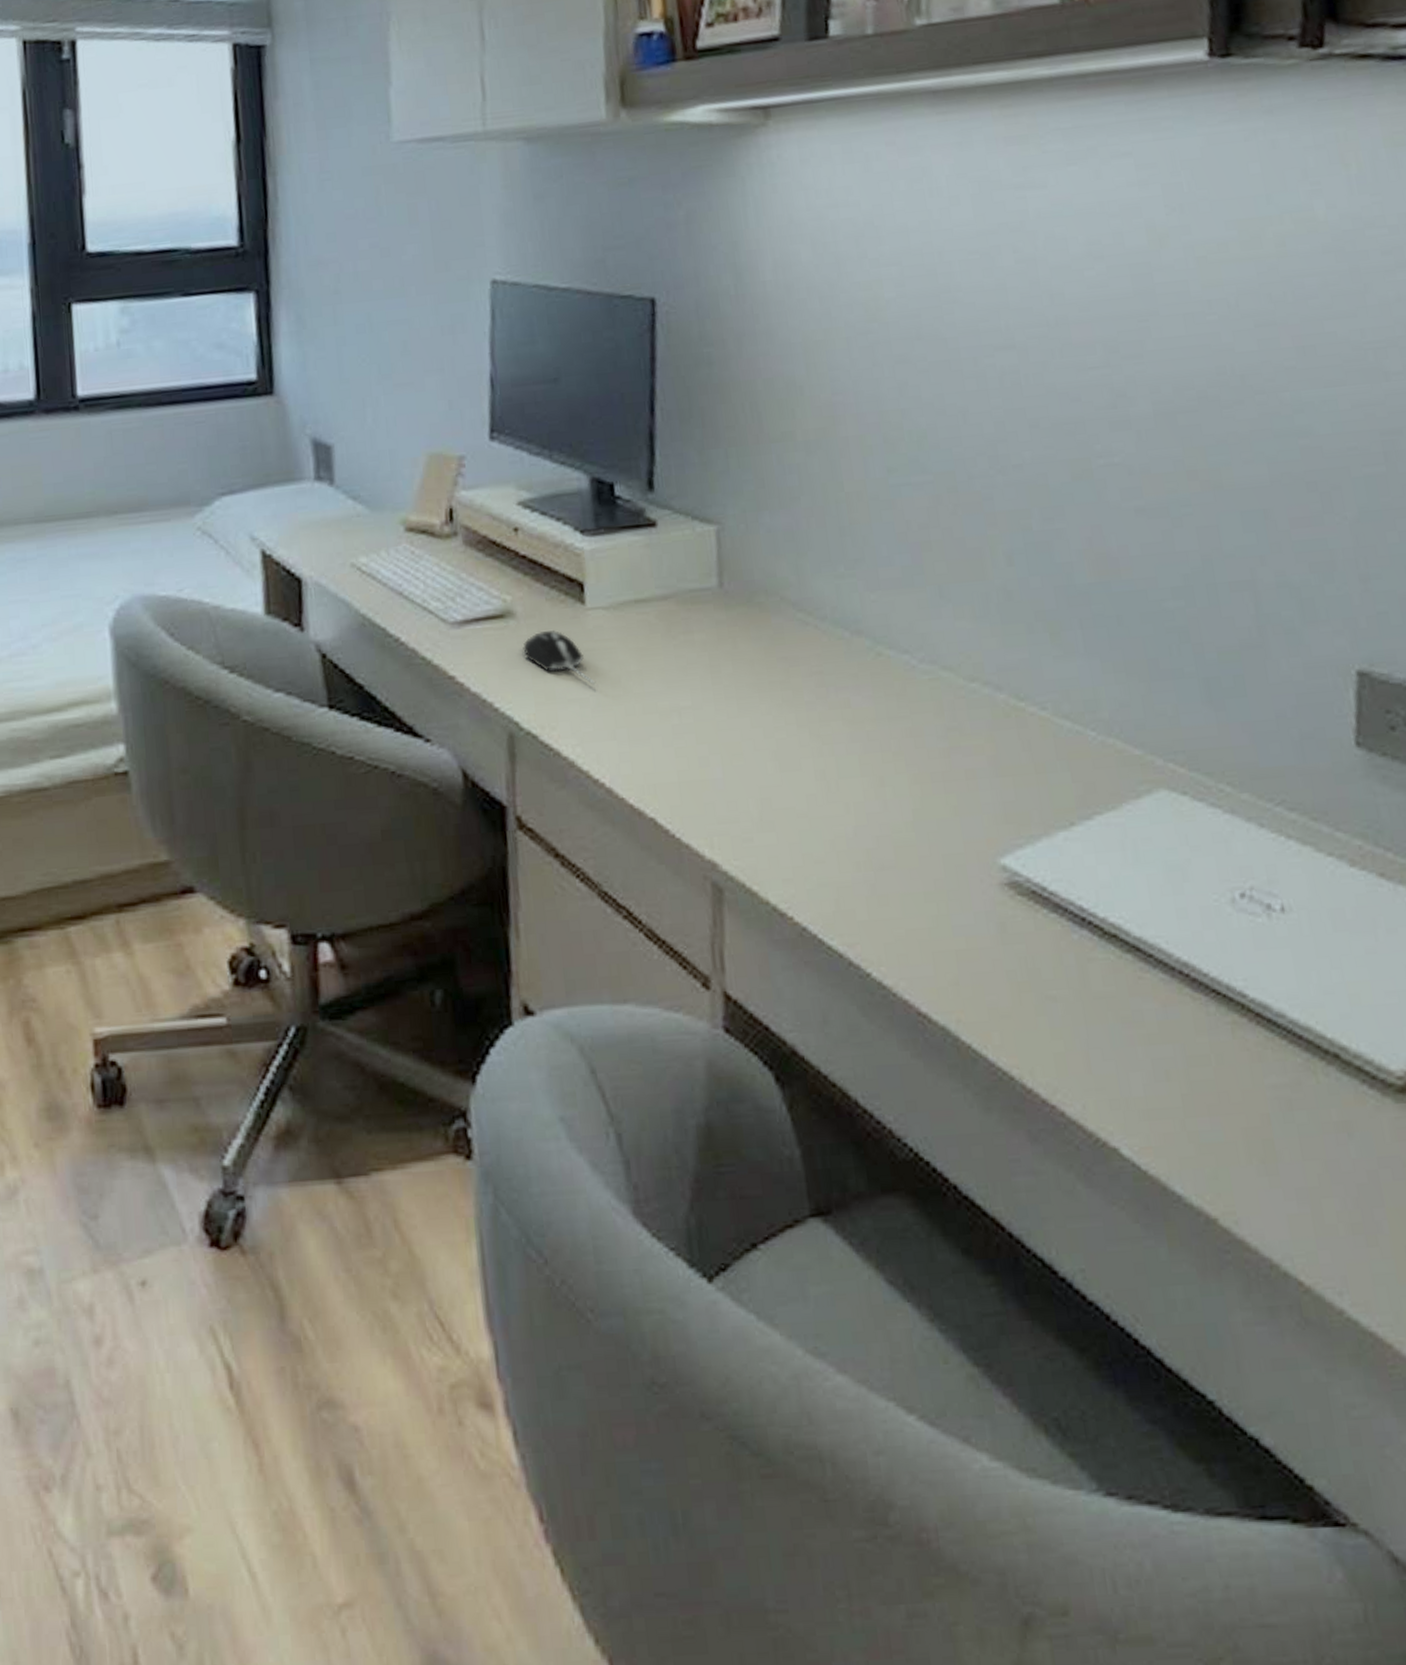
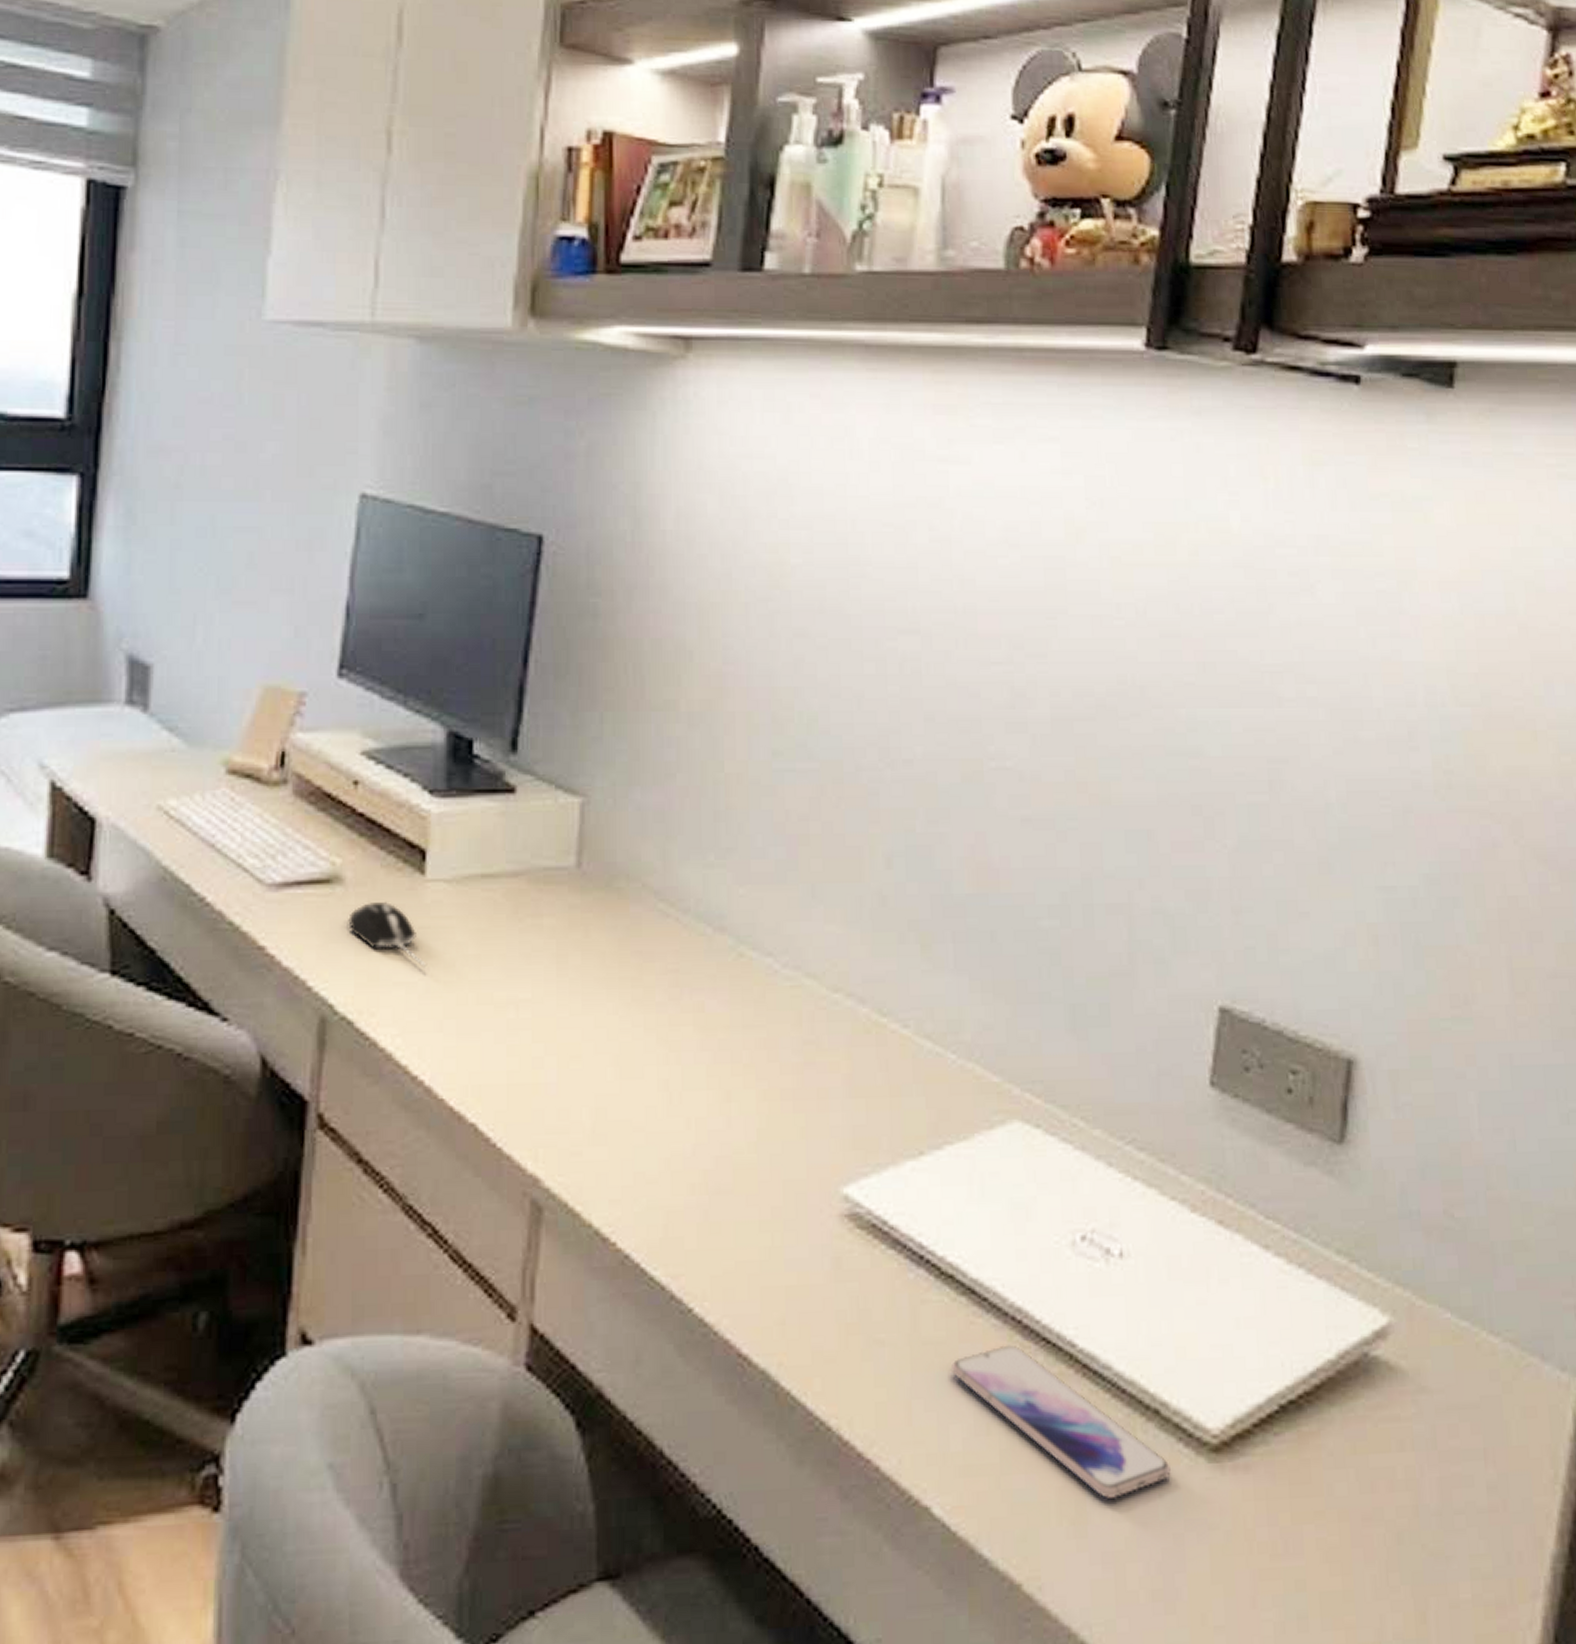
smartphone: none [1123,997,1358,1138] -> present [950,1345,1171,1498]

